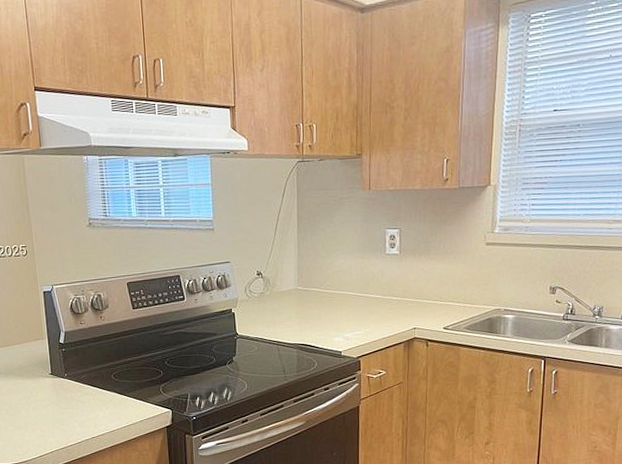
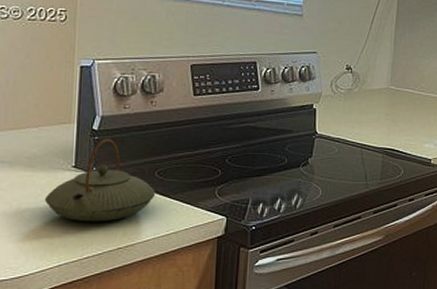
teapot: none [34,350,114,418] -> present [45,139,156,222]

